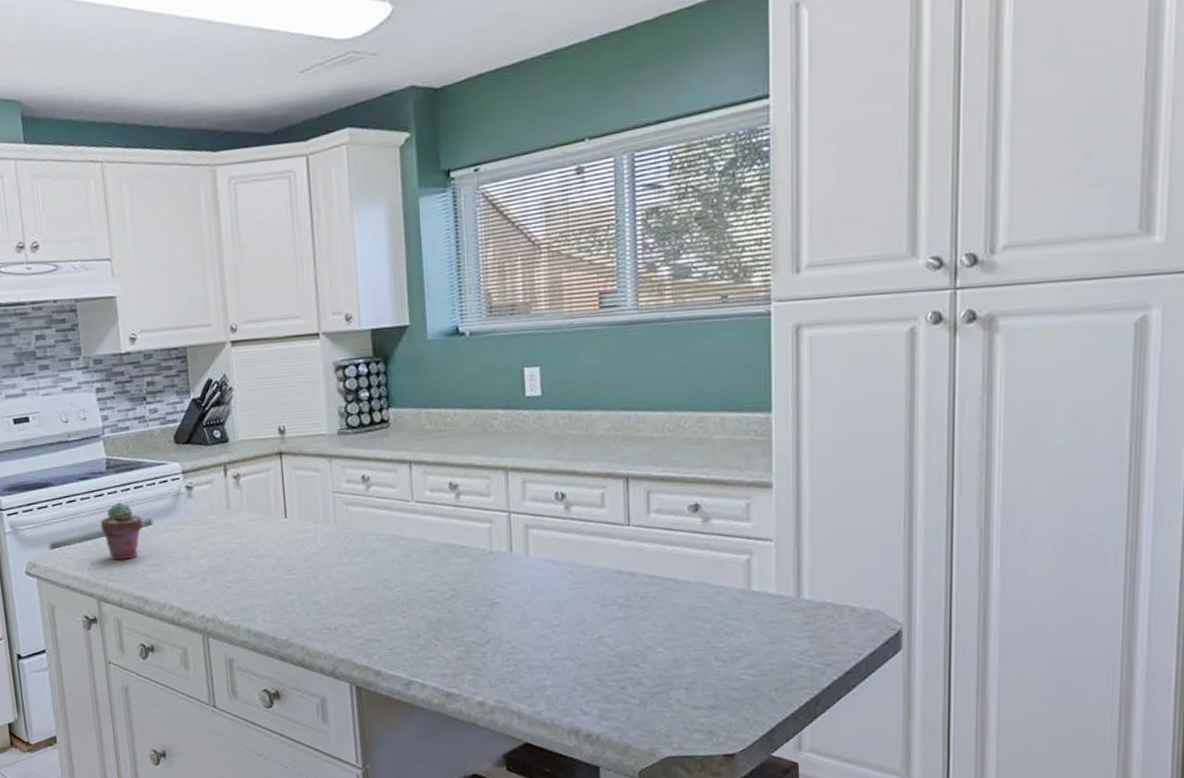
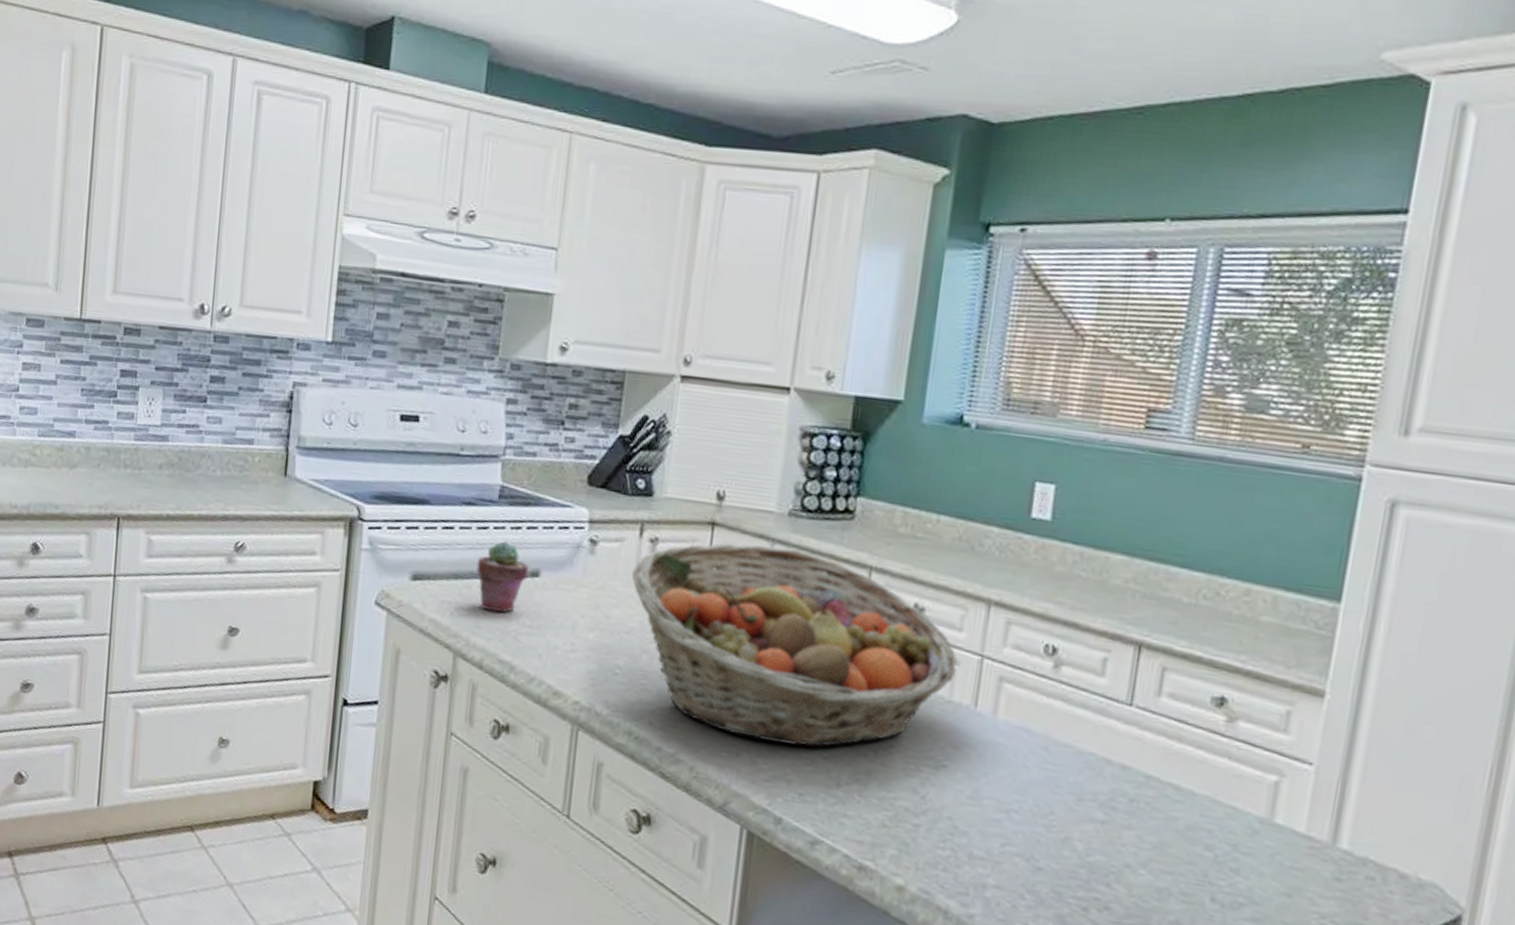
fruit basket: none [224,460,491,615] -> present [631,543,957,747]

